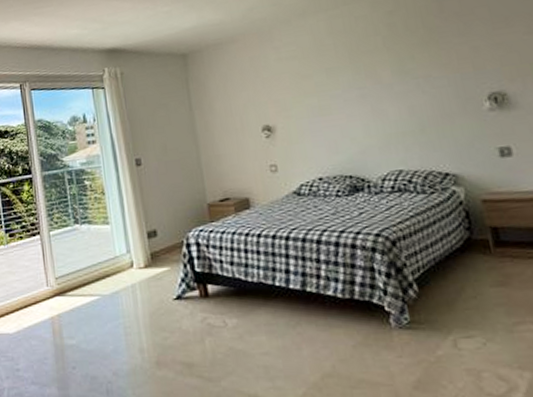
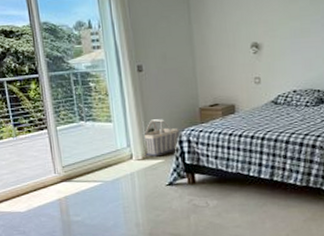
basket: none [146,218,187,264] -> present [144,119,179,157]

